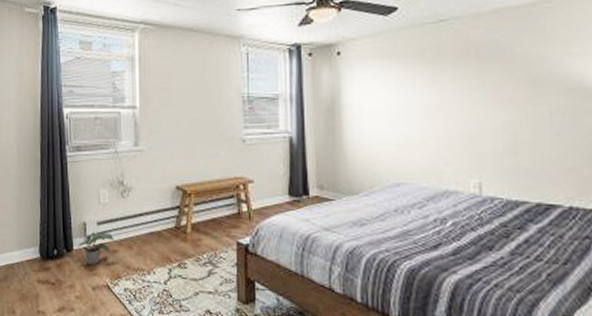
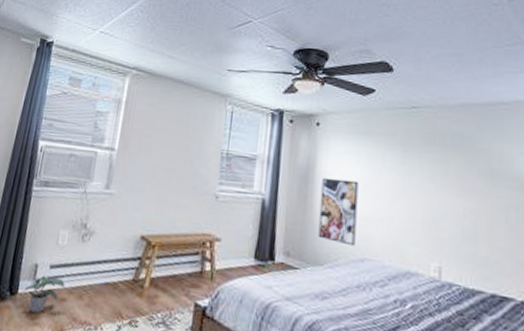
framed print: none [349,107,389,173] -> present [318,177,359,247]

